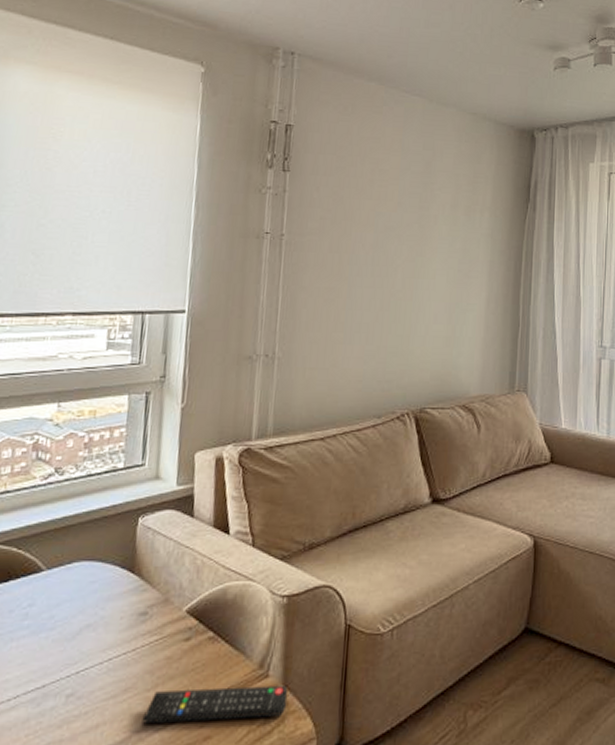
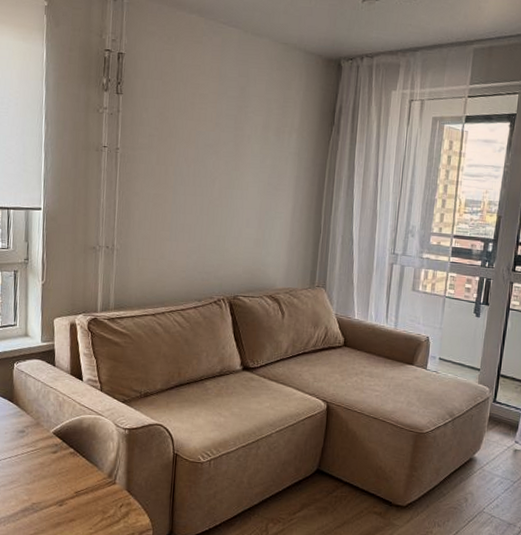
remote control: present [142,685,288,724] -> none [25,485,131,511]

